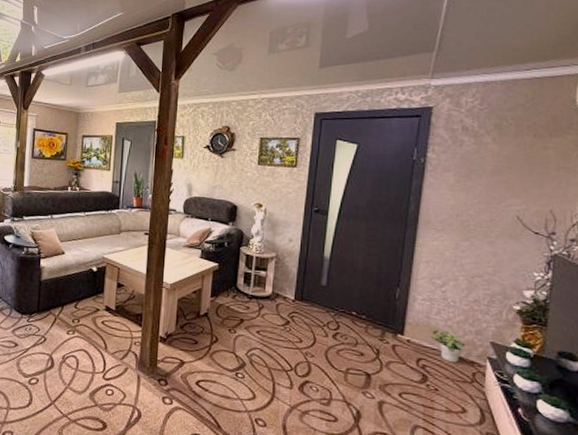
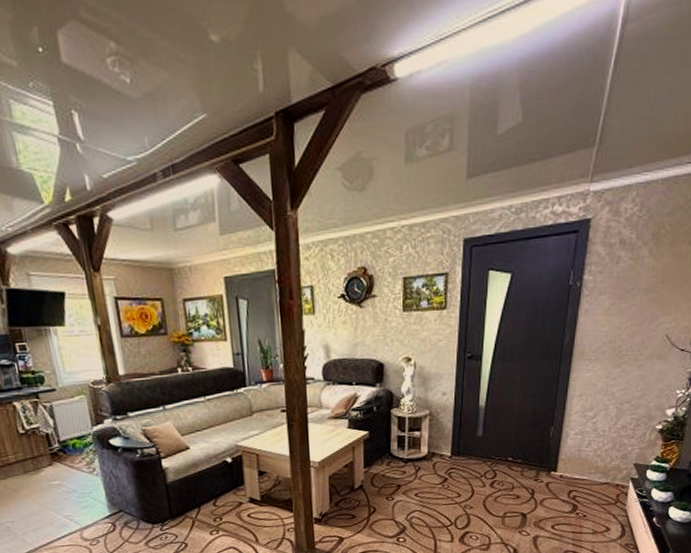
potted plant: present [430,327,465,363] -> none [581,458,611,489]

